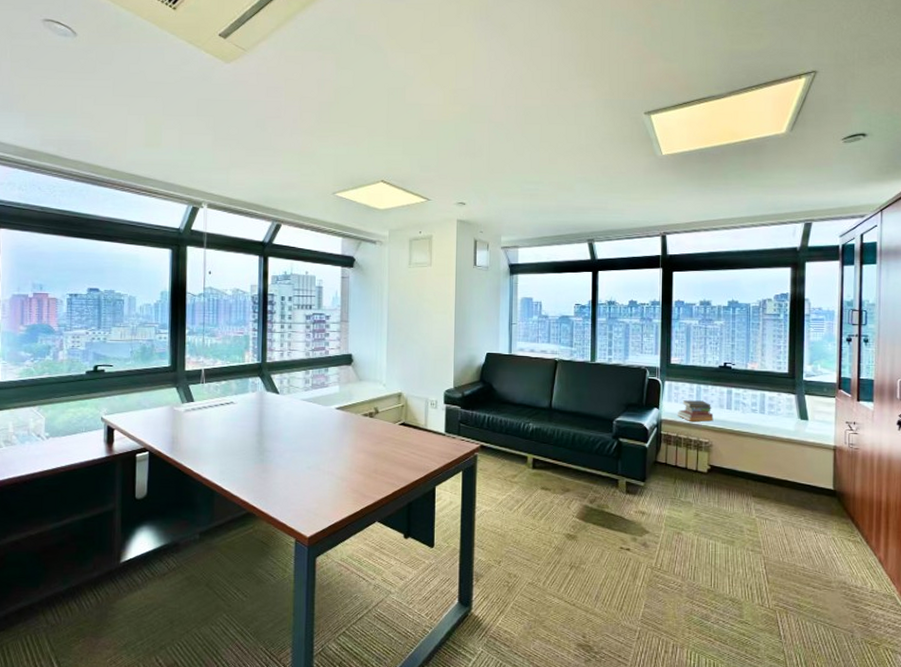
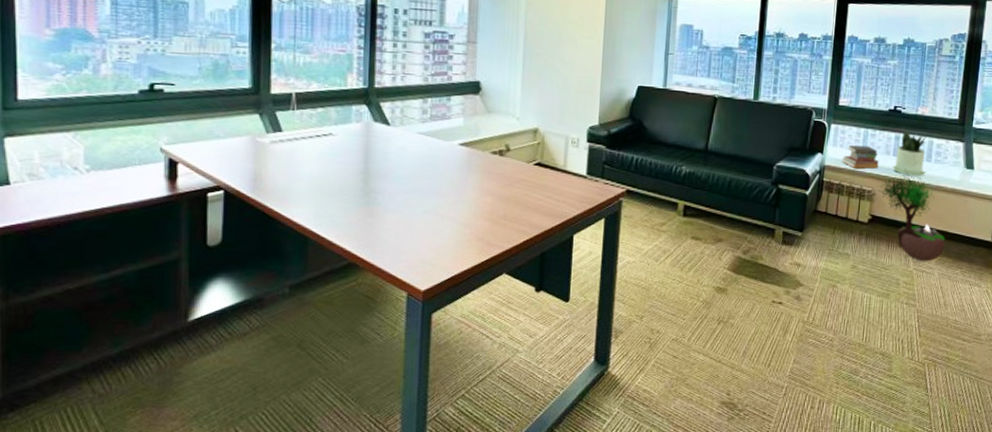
potted tree: none [713,420,785,510] -> present [877,168,945,262]
planter: none [726,384,760,428] -> present [892,129,926,177]

